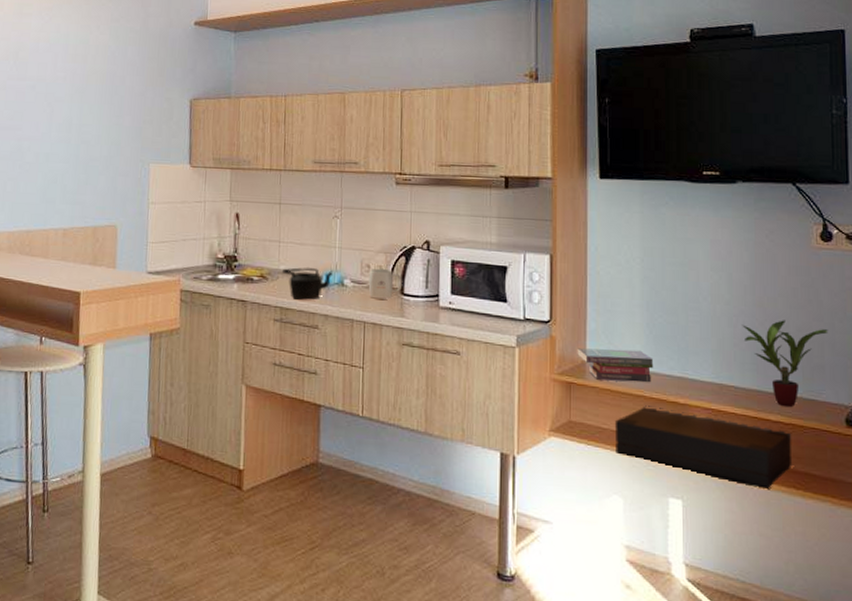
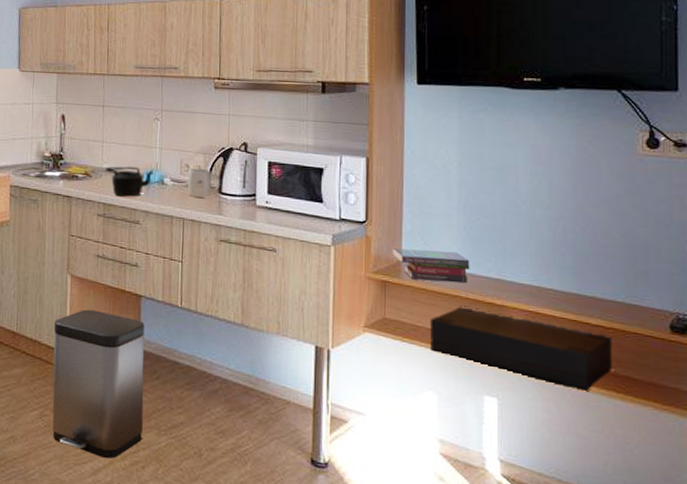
pedal bin: none [225,422,324,582] -> present [52,309,145,459]
potted plant: present [742,320,828,408] -> none [562,225,653,312]

